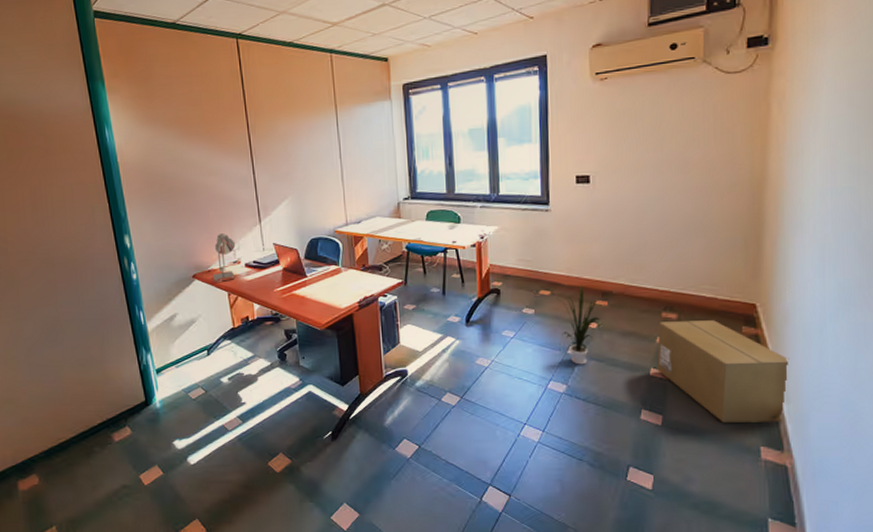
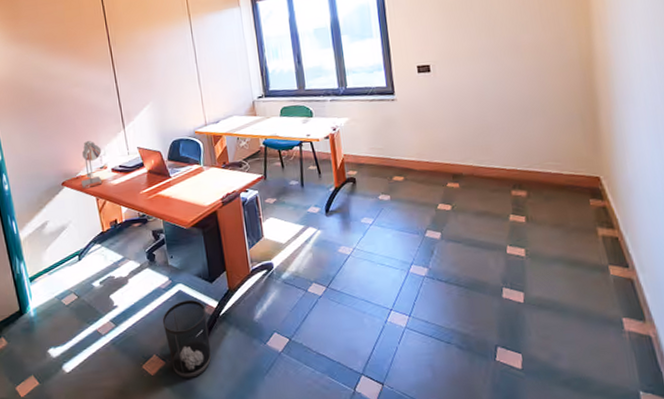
waste bin: none [290,401,339,477] -> present [162,299,212,378]
house plant: present [556,285,600,365] -> none [410,169,453,247]
box: present [657,320,789,424] -> none [509,195,640,296]

